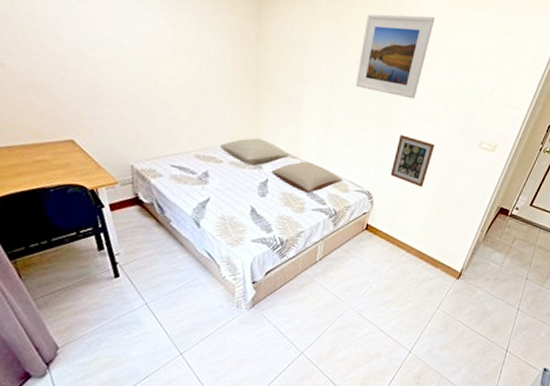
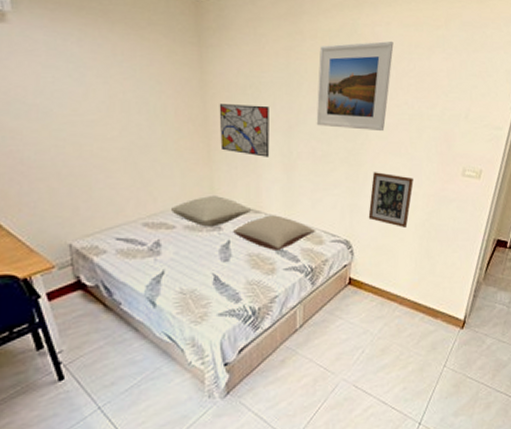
wall art: none [268,57,315,110] -> present [219,104,270,157]

